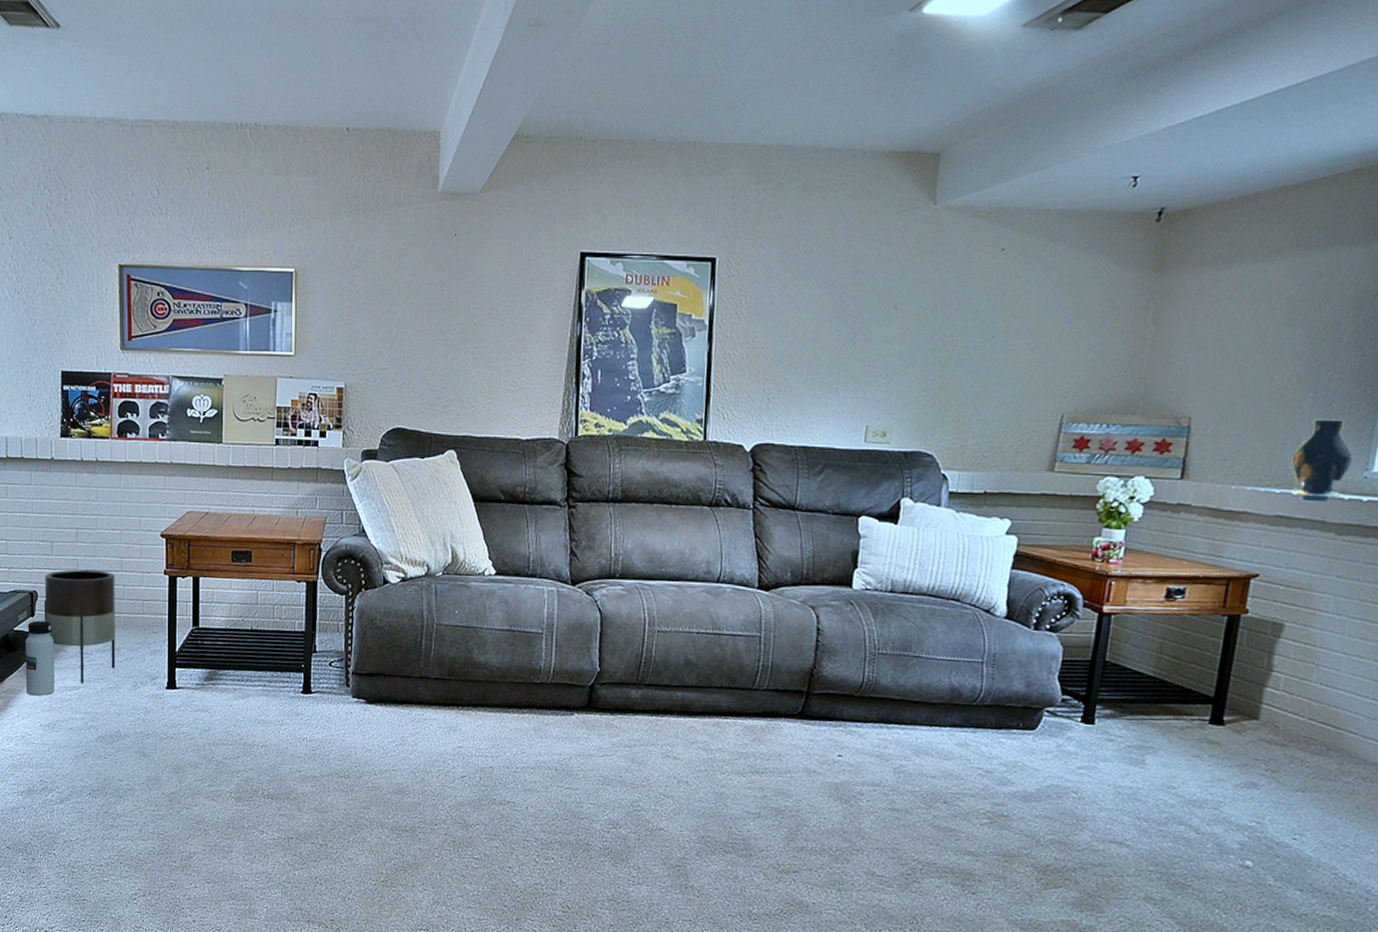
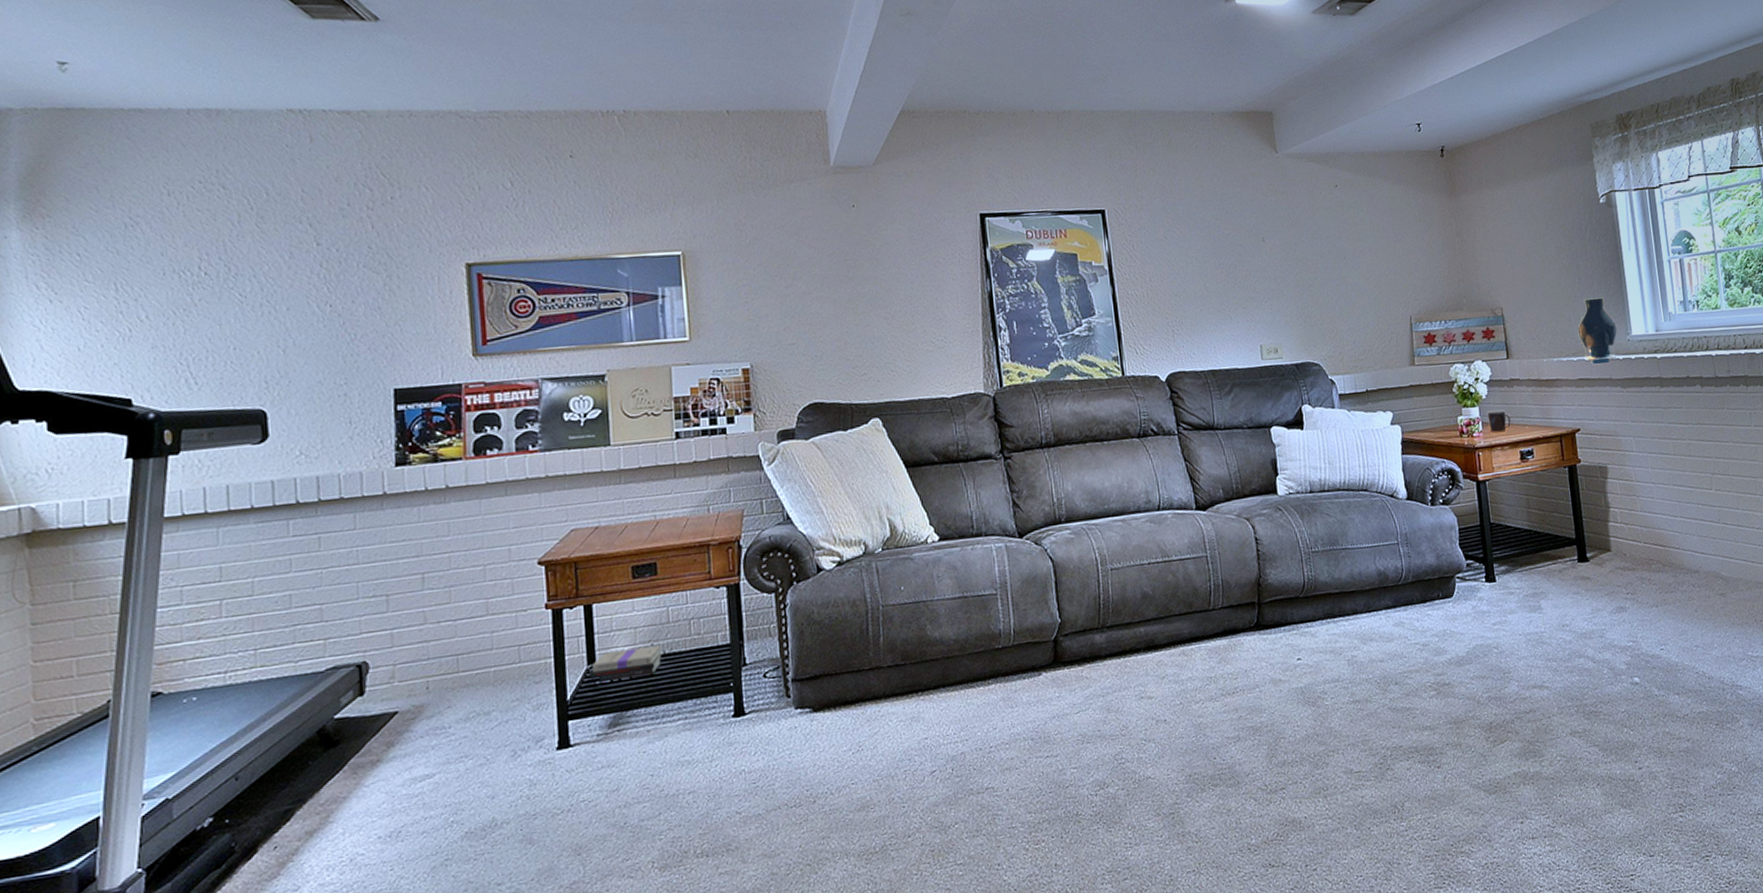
water bottle: present [25,620,55,696] -> none [352,697,398,801]
planter: present [43,569,116,684] -> none [377,619,486,769]
books: none [193,619,251,645] -> present [588,645,662,682]
mug: none [1133,537,1165,564] -> present [1487,410,1511,434]

